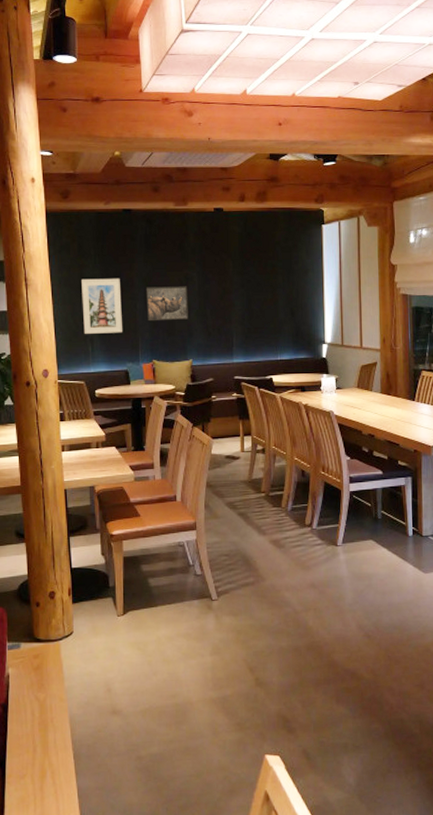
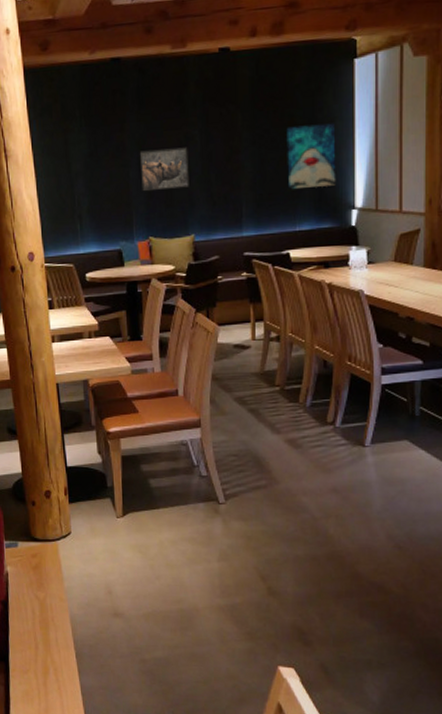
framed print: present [81,278,122,334] -> none [66,142,114,210]
wall art: none [269,274,310,326] -> present [286,123,336,190]

